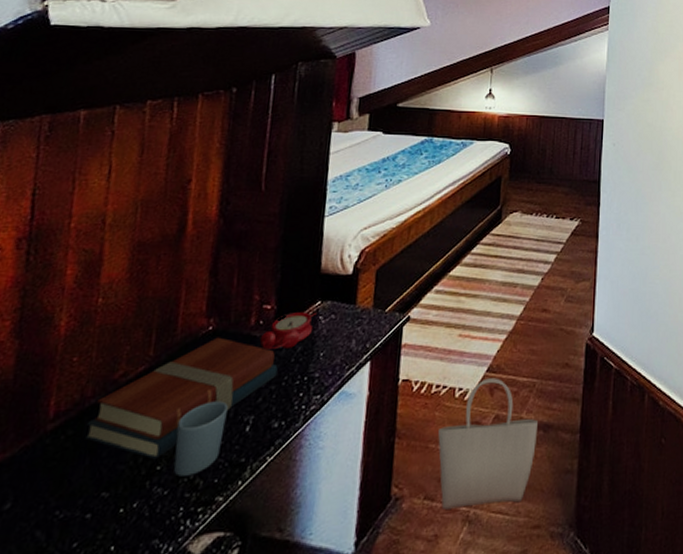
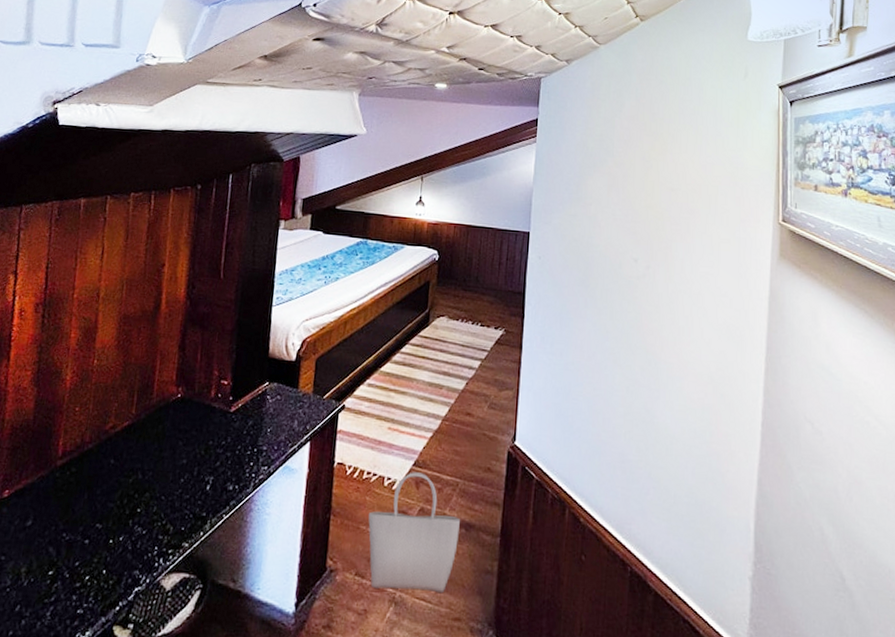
books: present [84,337,278,460] -> none [83,404,233,503]
mug: present [174,401,228,477] -> none [150,459,193,521]
alarm clock: present [259,312,317,350] -> none [218,390,265,422]

